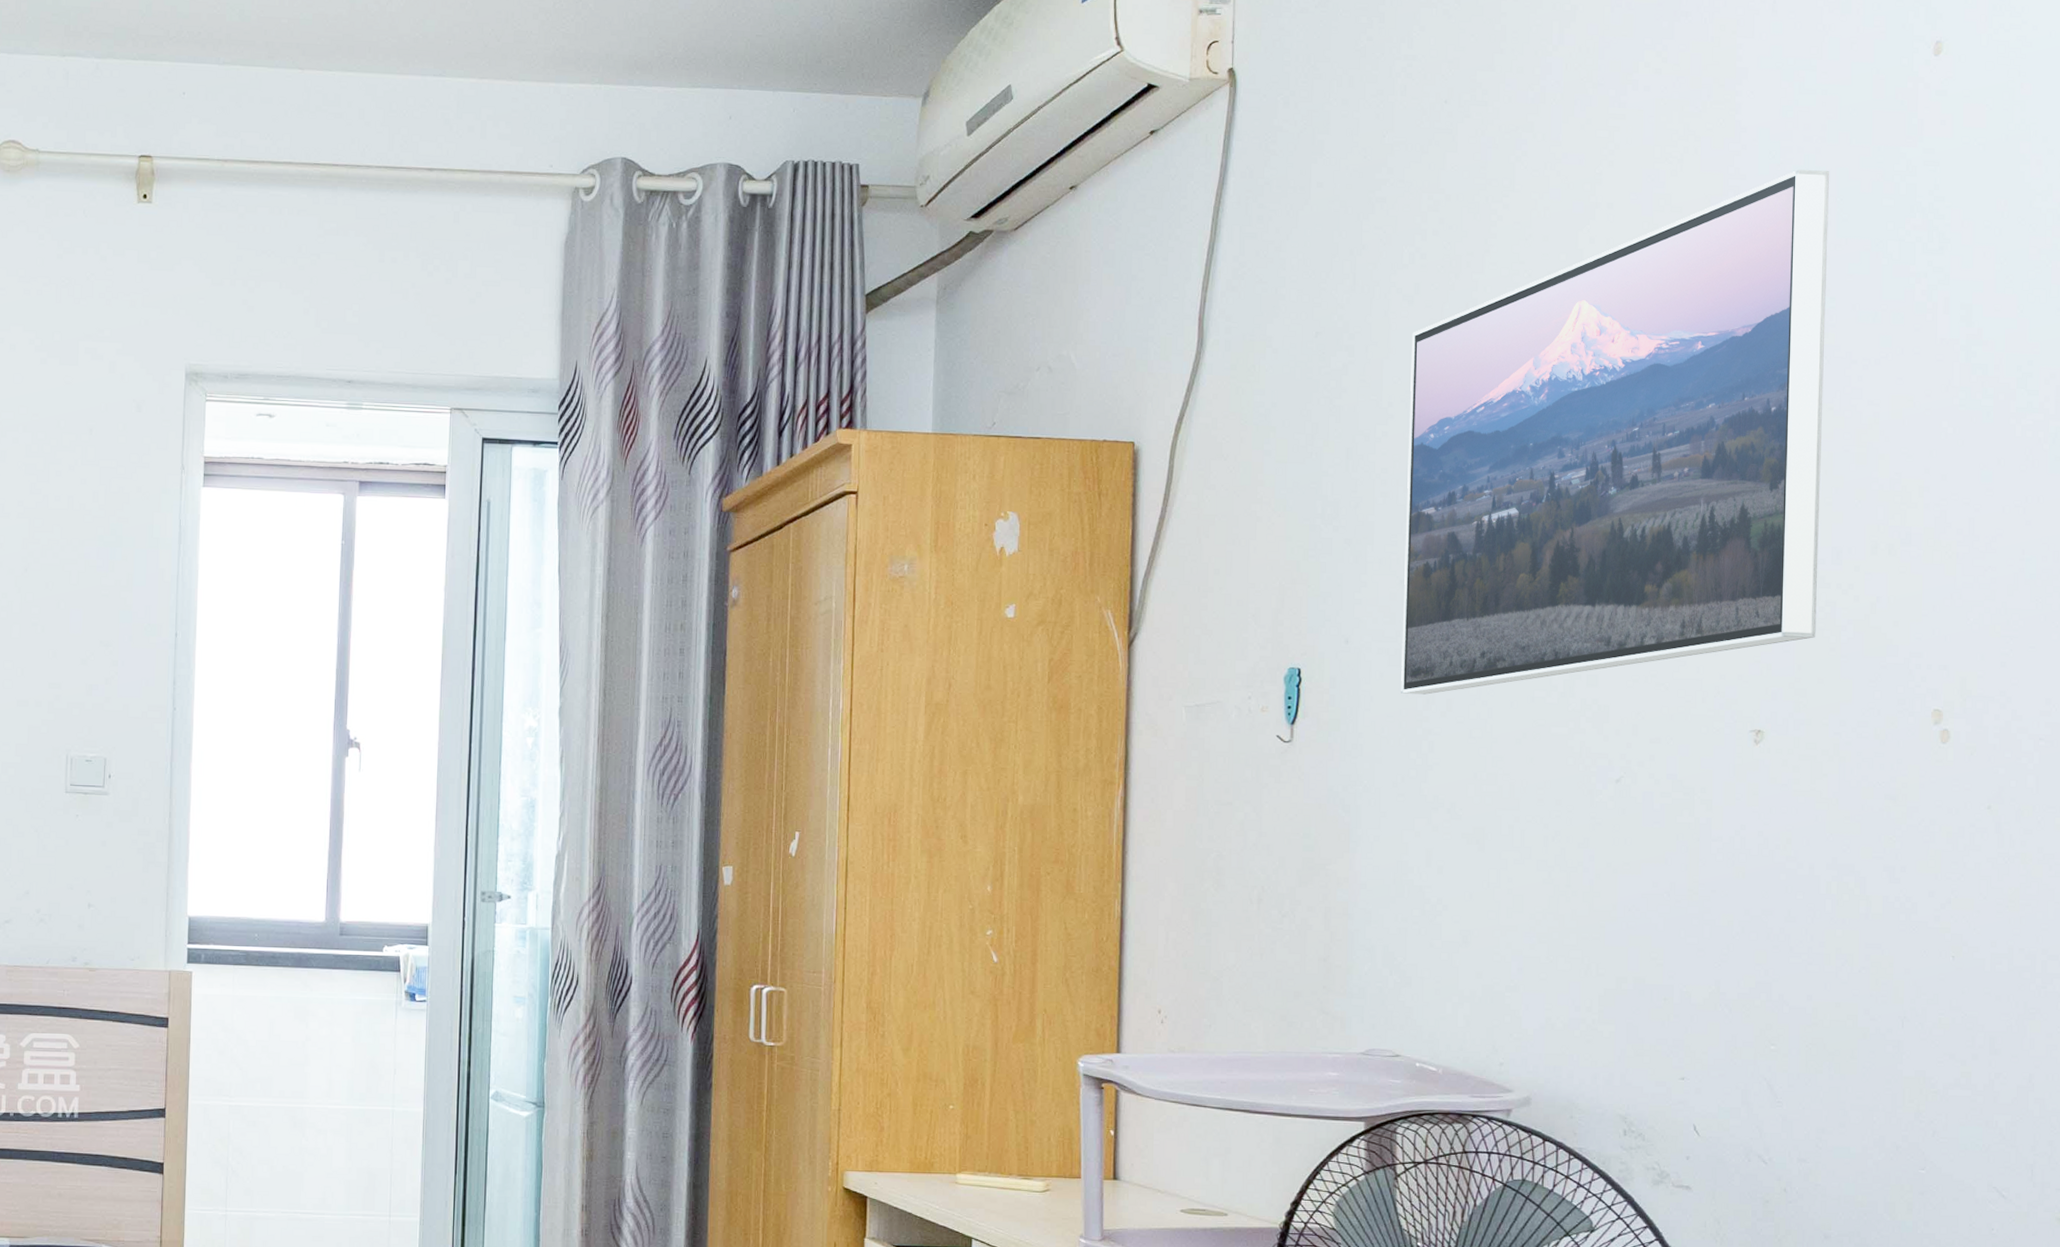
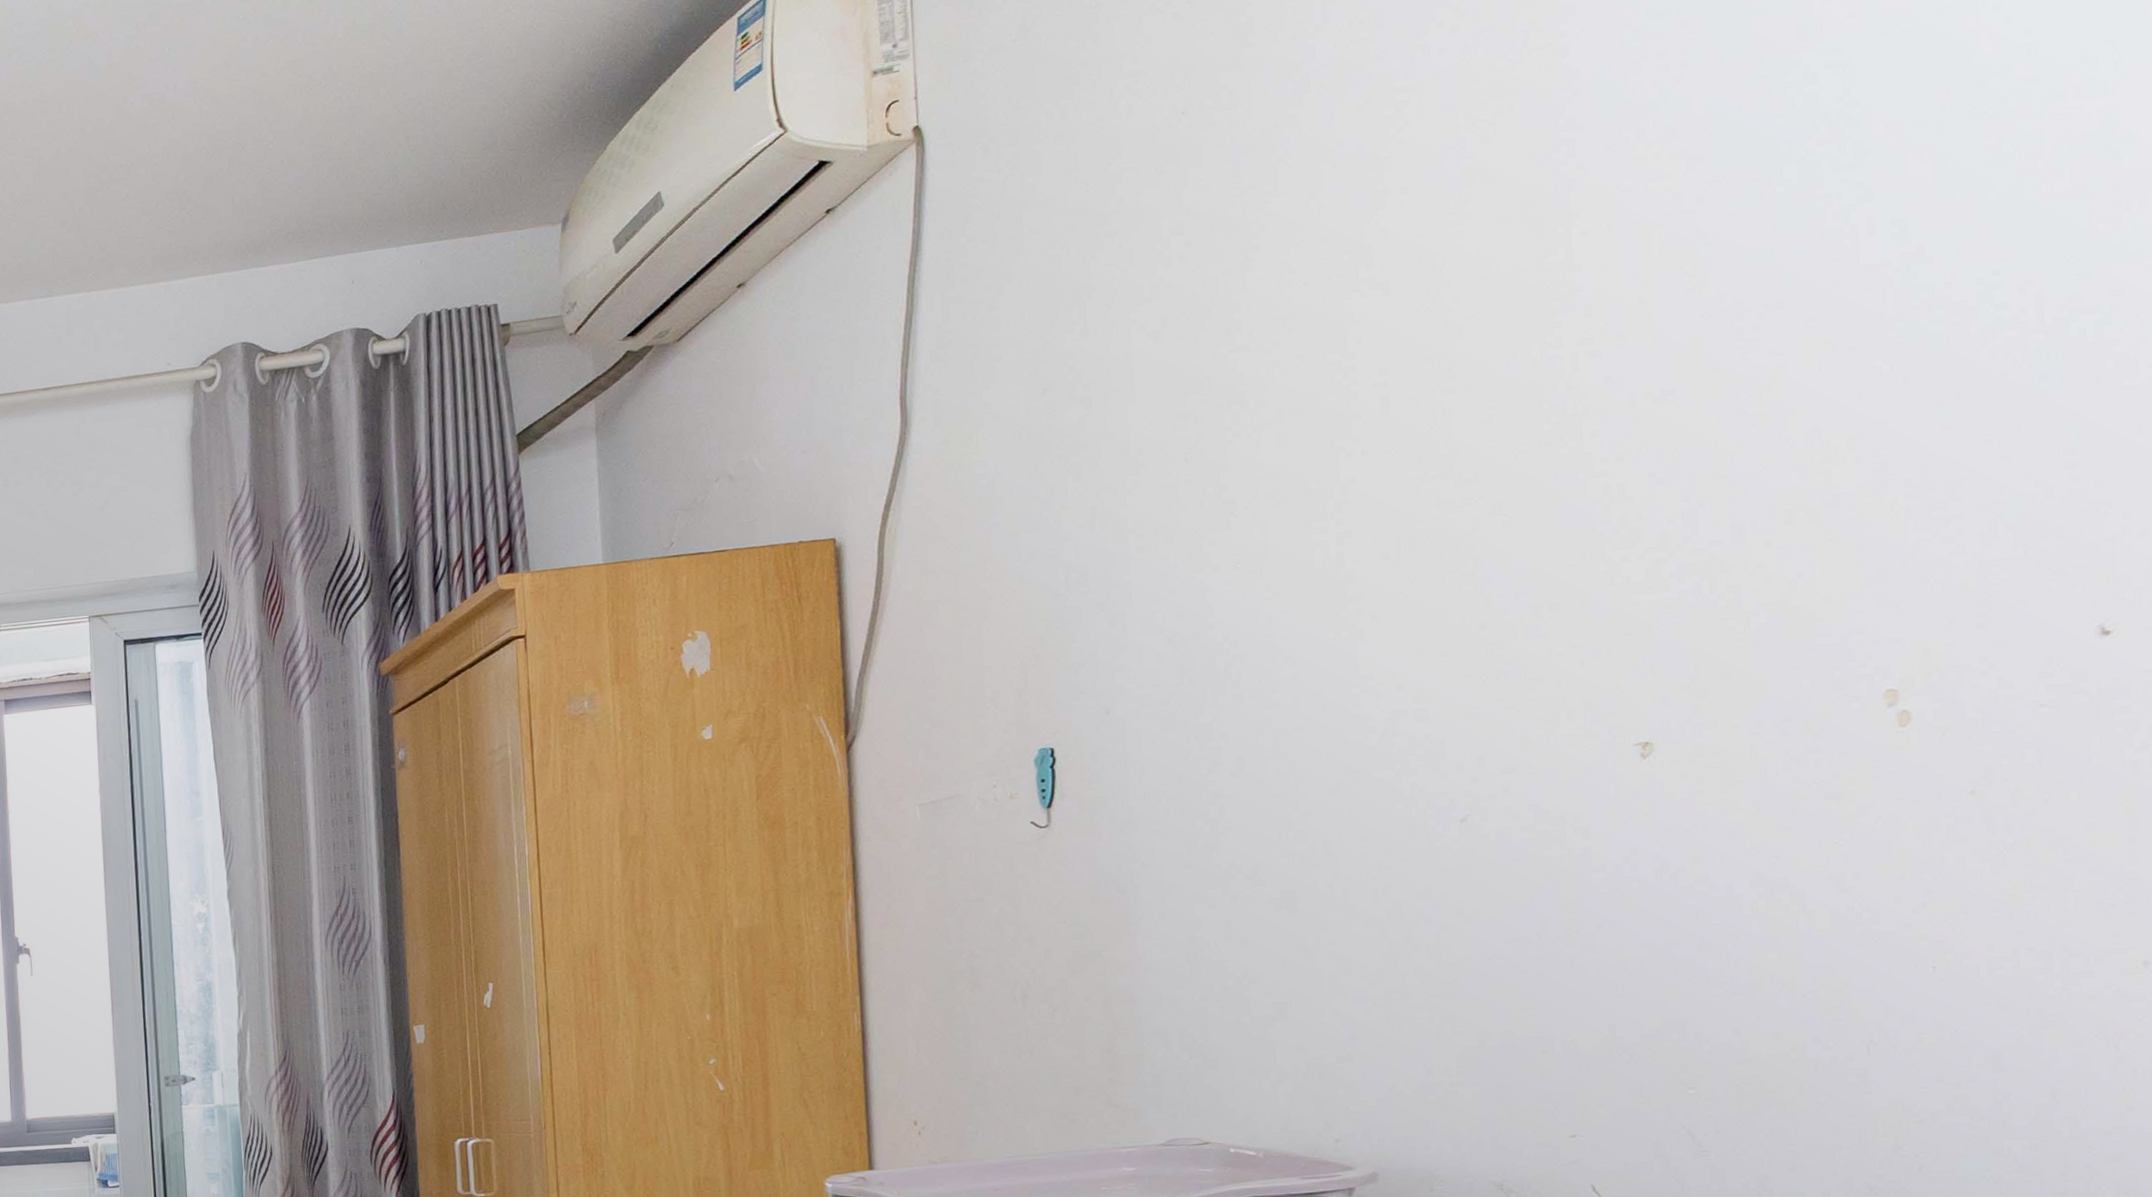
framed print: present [1401,169,1830,695] -> none [1161,99,1716,759]

